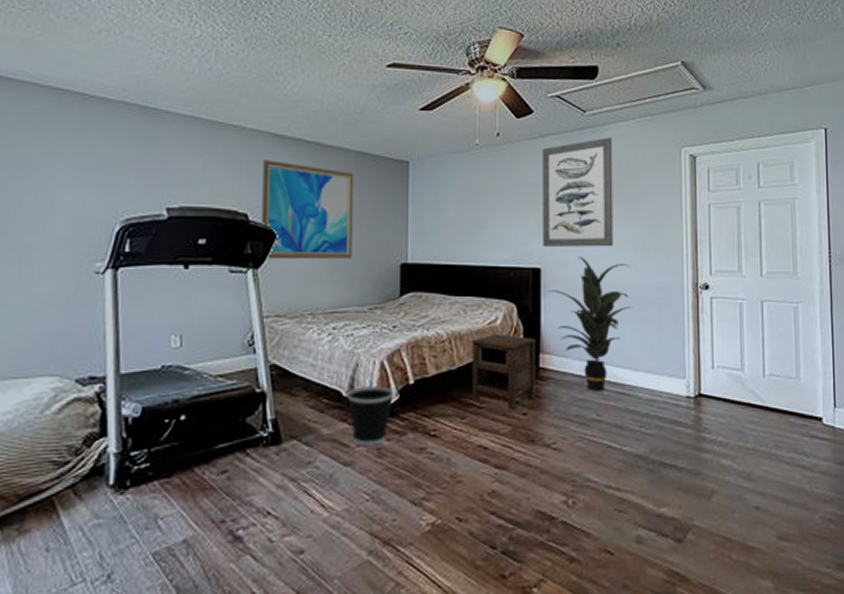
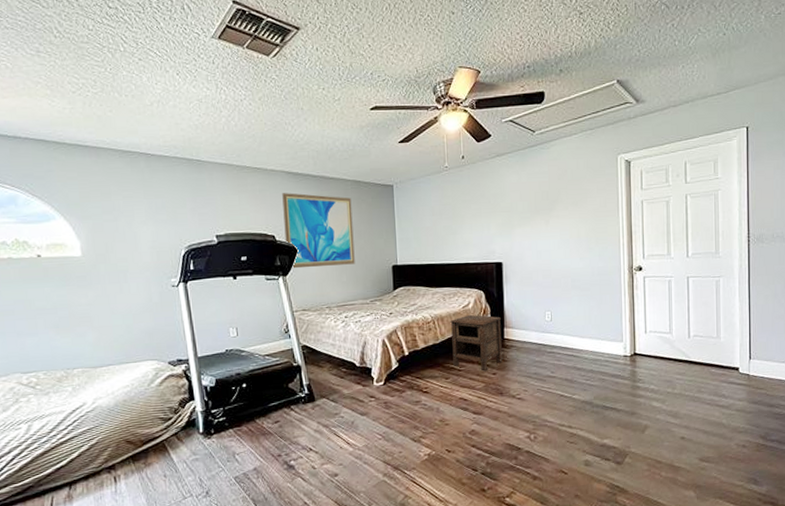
wastebasket: present [346,386,395,446] -> none [359,357,395,401]
wall art: present [541,137,613,247] -> none [499,151,561,245]
indoor plant: present [548,256,633,392] -> none [509,250,578,355]

